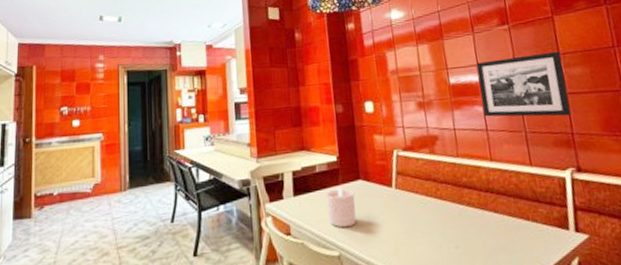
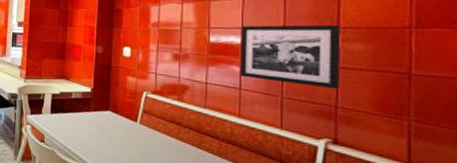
candle: present [326,187,357,228] -> none [77,113,102,147]

